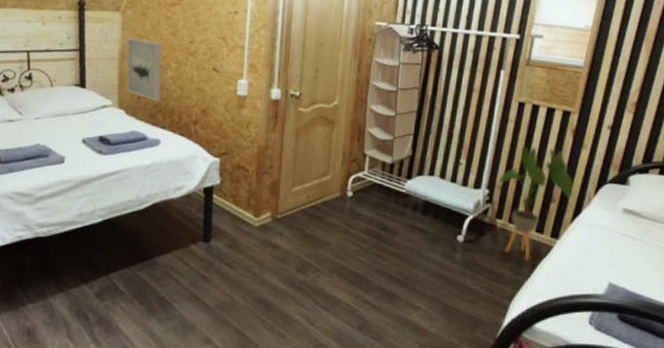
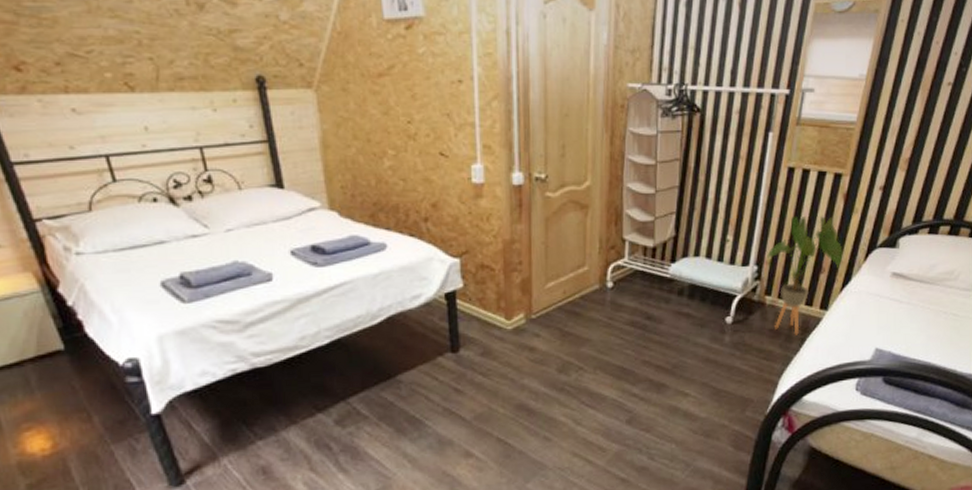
wall art: present [126,37,162,101] -> none [326,121,380,198]

